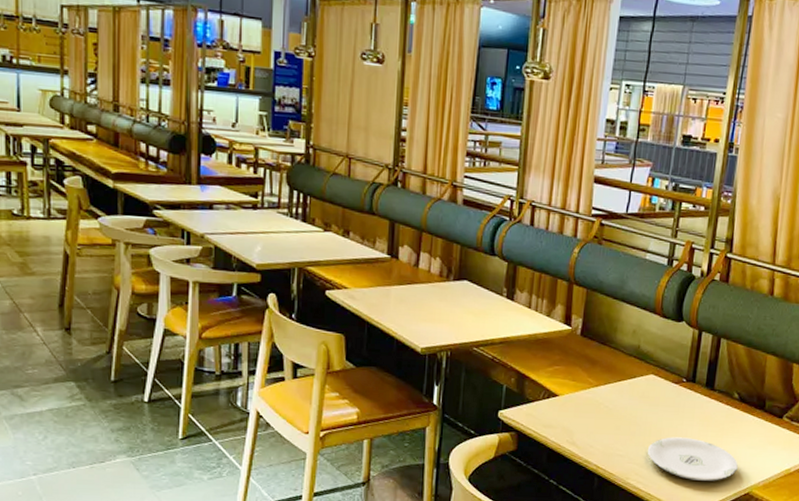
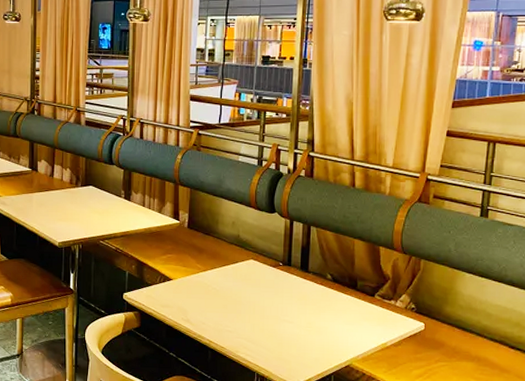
plate: present [647,437,738,481] -> none [253,314,337,354]

